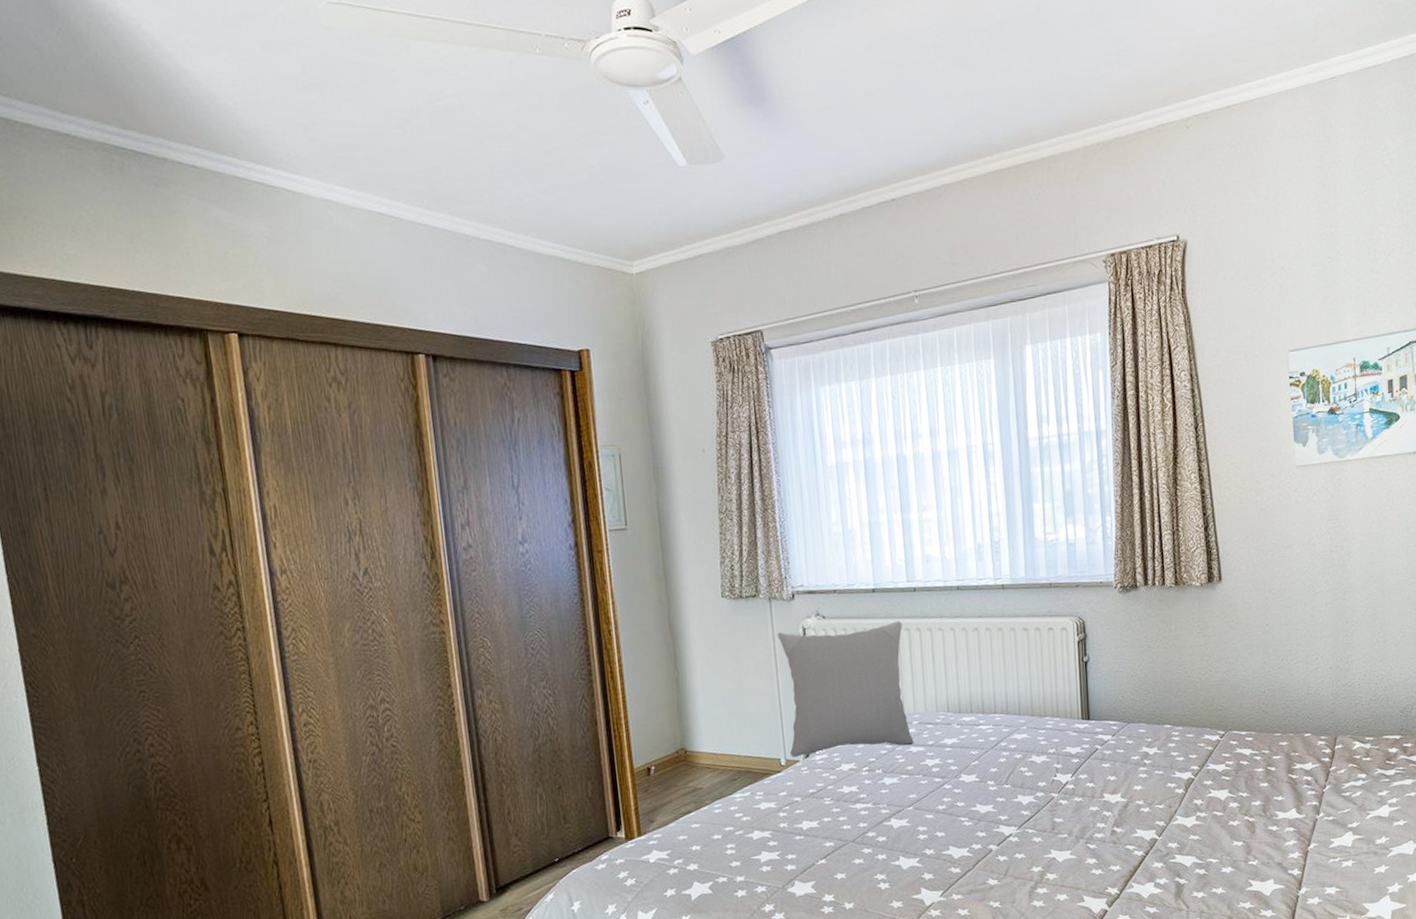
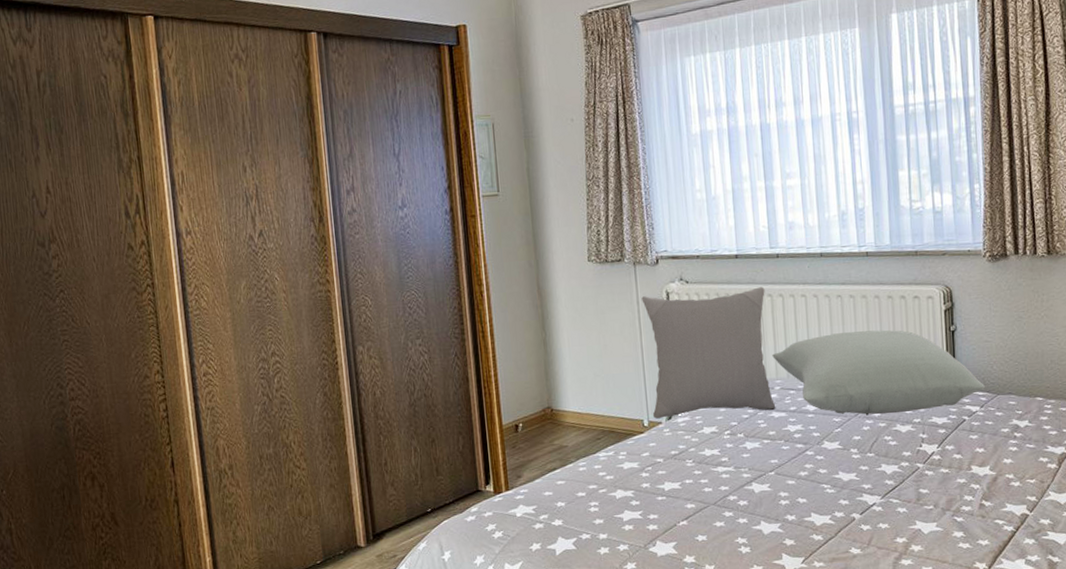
pillow: none [910,662,1117,748] -> present [772,330,986,416]

